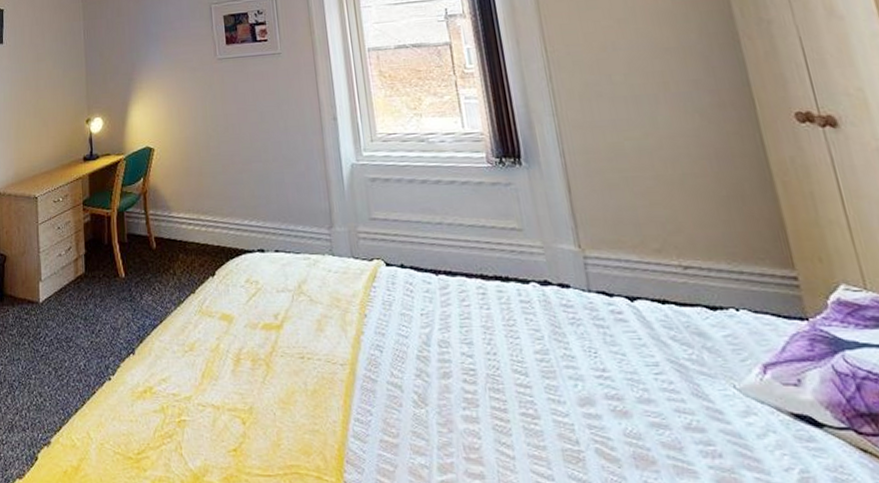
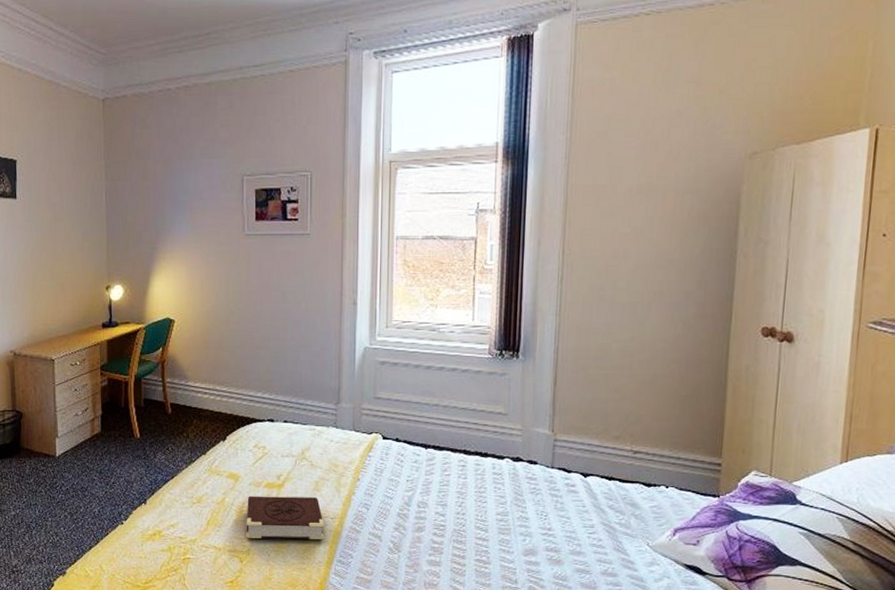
book: none [243,339,336,393] -> present [246,495,324,540]

